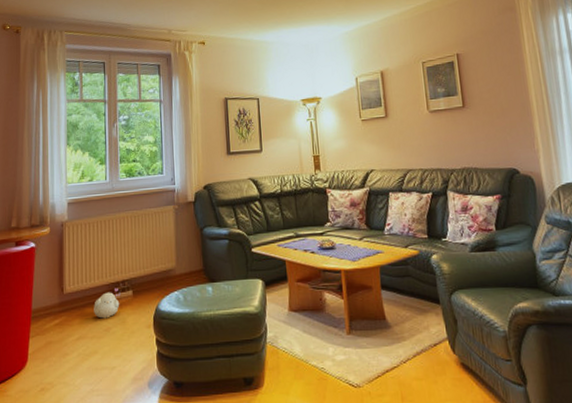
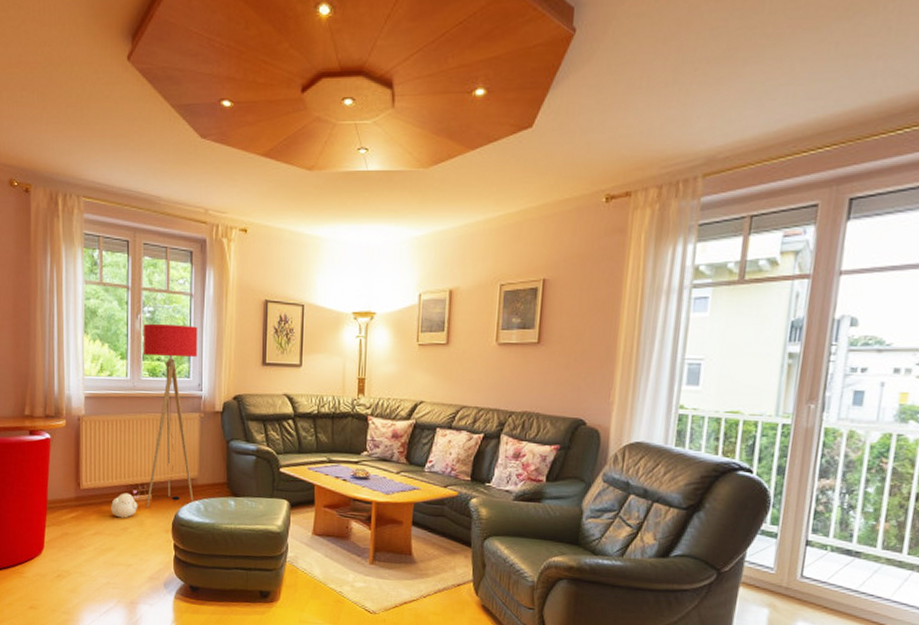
floor lamp: none [120,127,173,305] -> present [144,323,198,509]

